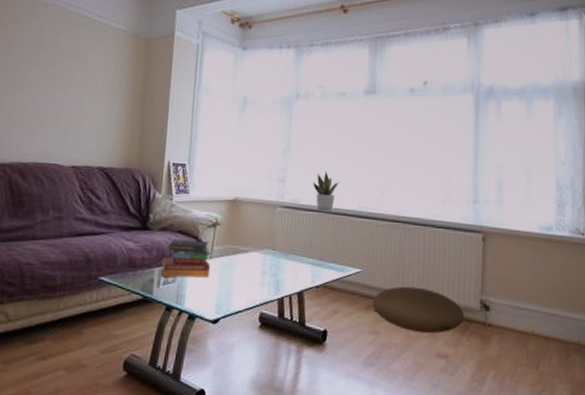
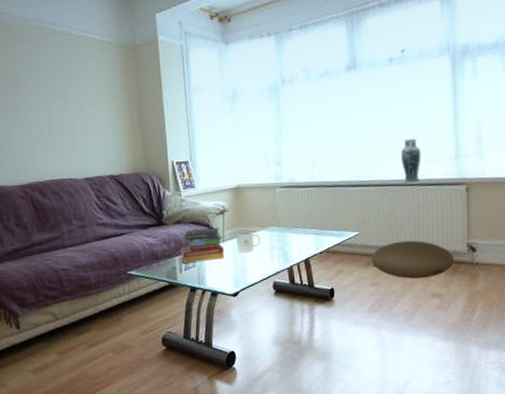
mug: none [224,249,252,276] -> present [236,231,261,254]
potted plant: present [313,170,339,211] -> none [307,148,331,185]
vase: none [414,175,437,222] -> present [400,139,421,182]

